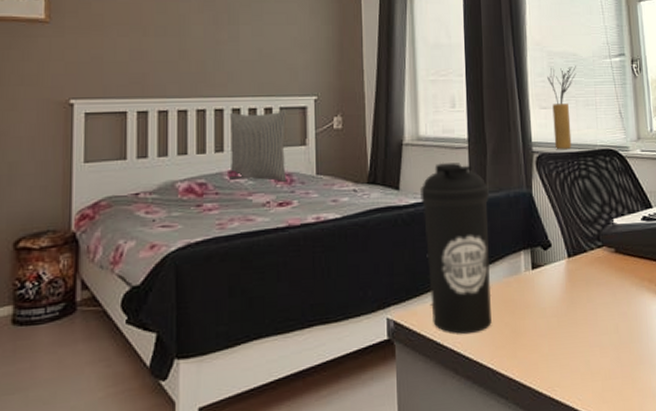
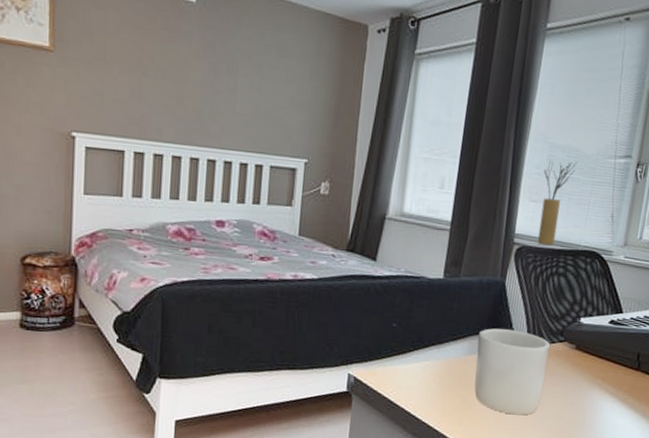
pillow: present [228,111,287,183] -> none [215,165,277,239]
water bottle: present [420,162,492,334] -> none [390,240,464,398]
mug: none [516,241,593,337] -> present [474,328,551,416]

